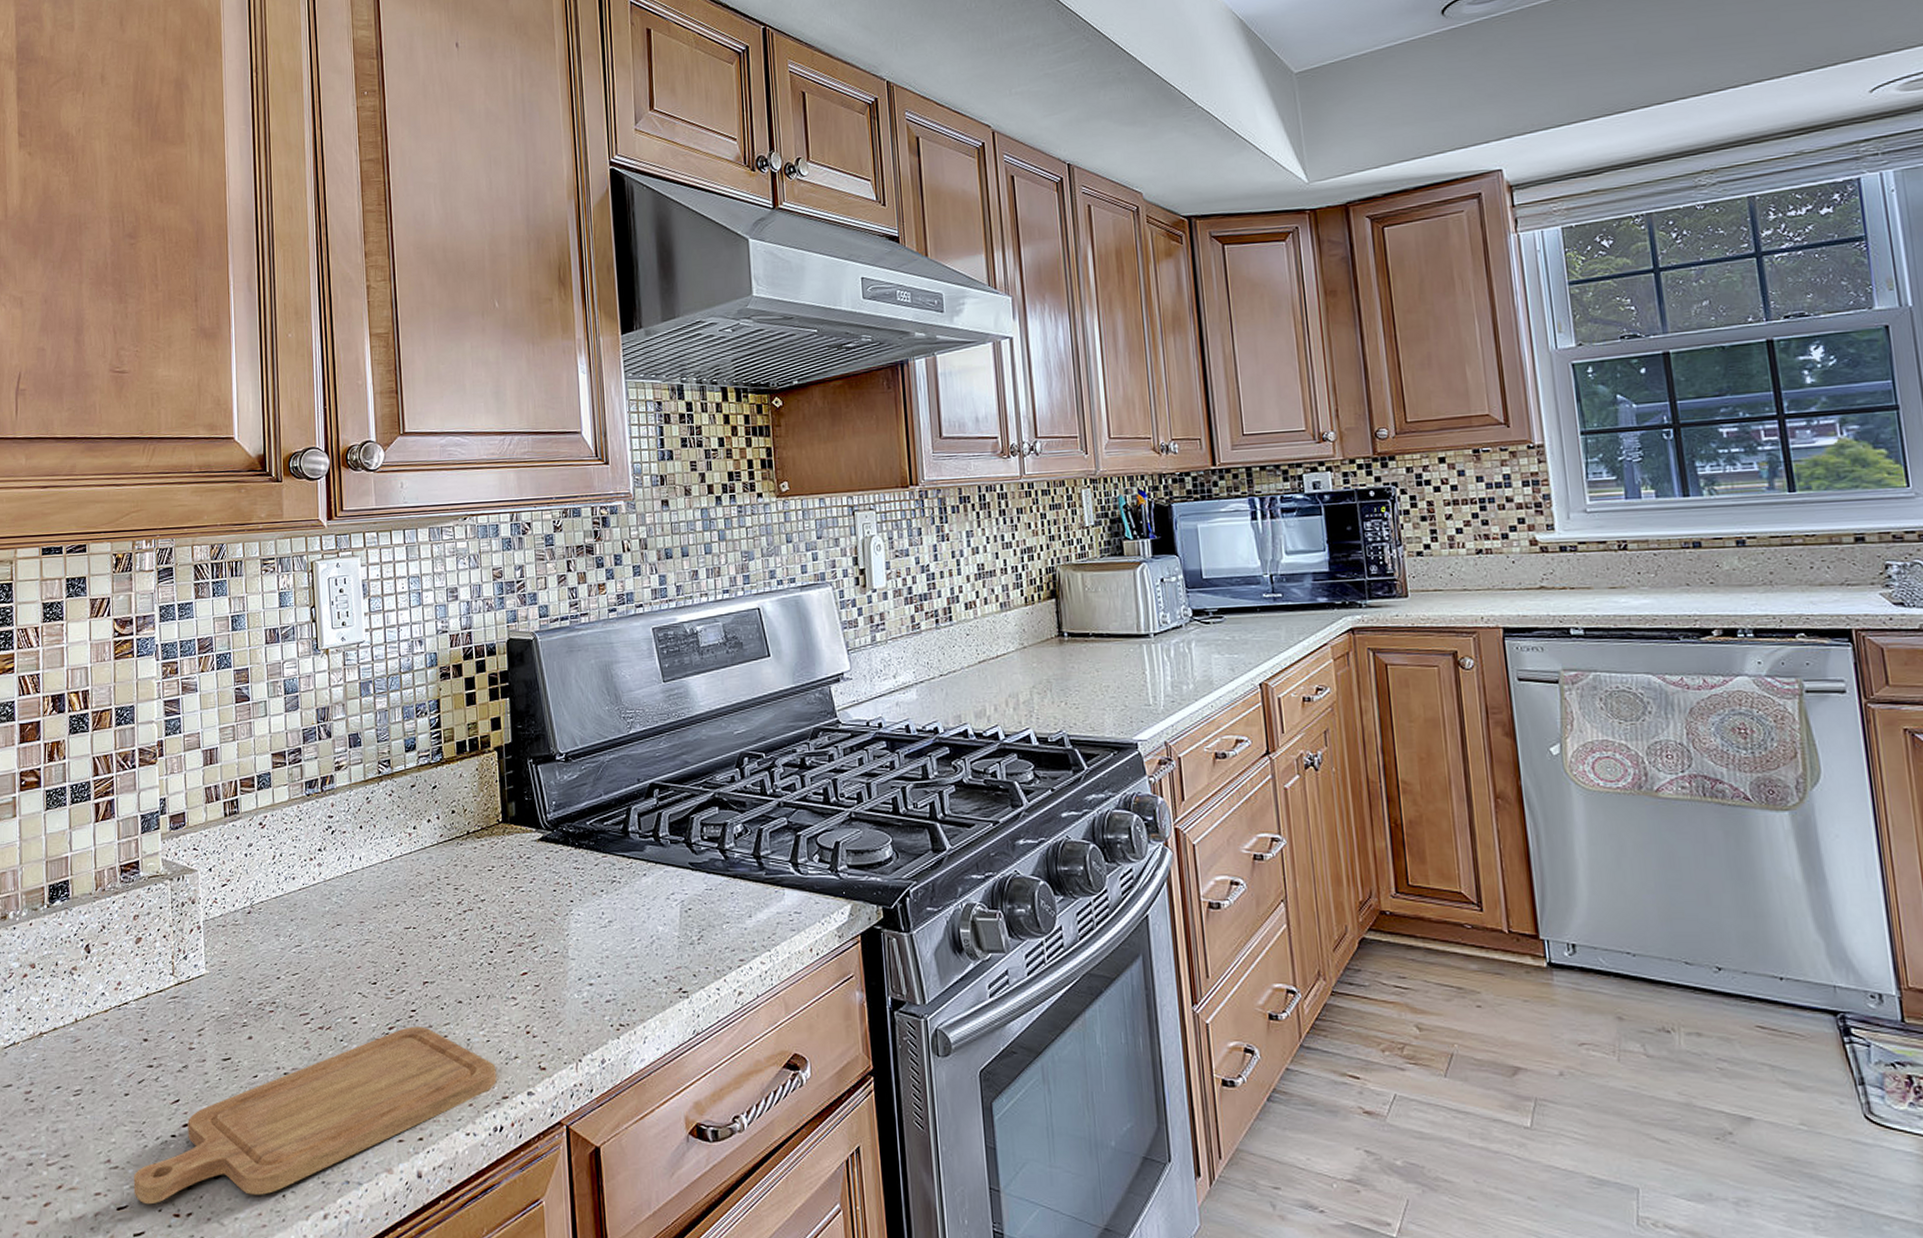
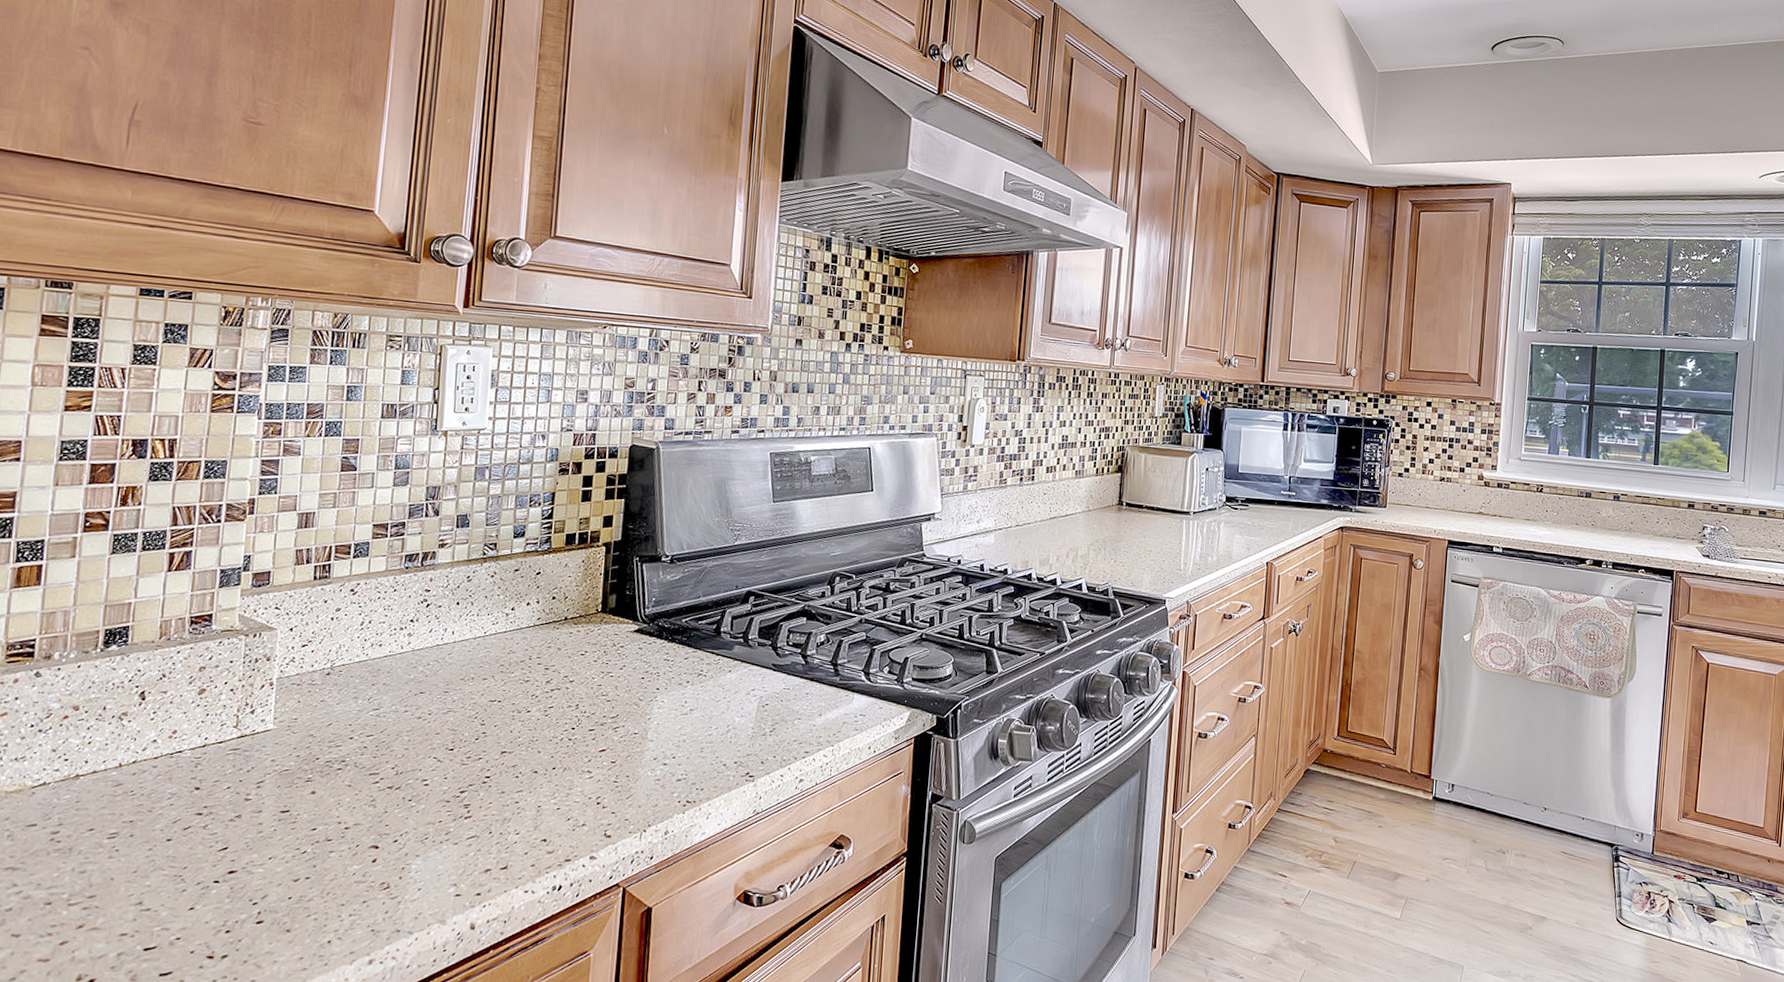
chopping board: present [133,1026,497,1205] -> none [165,791,563,946]

